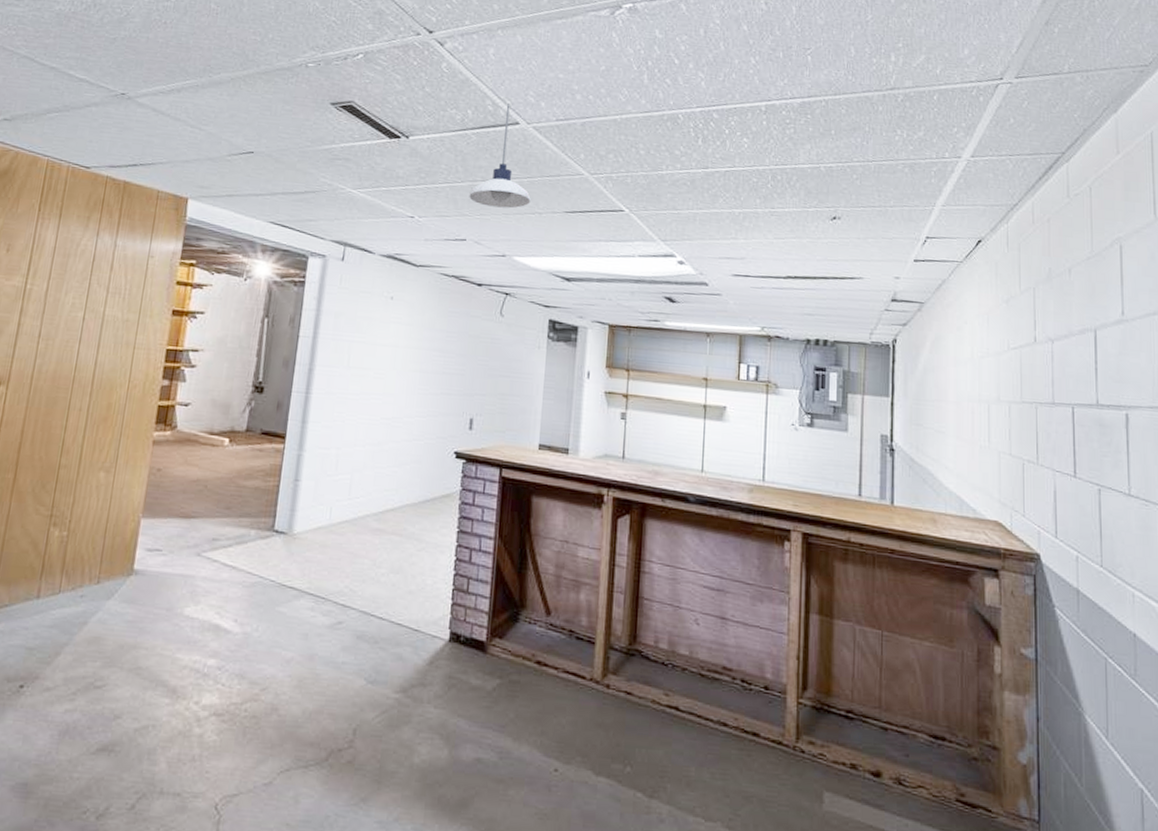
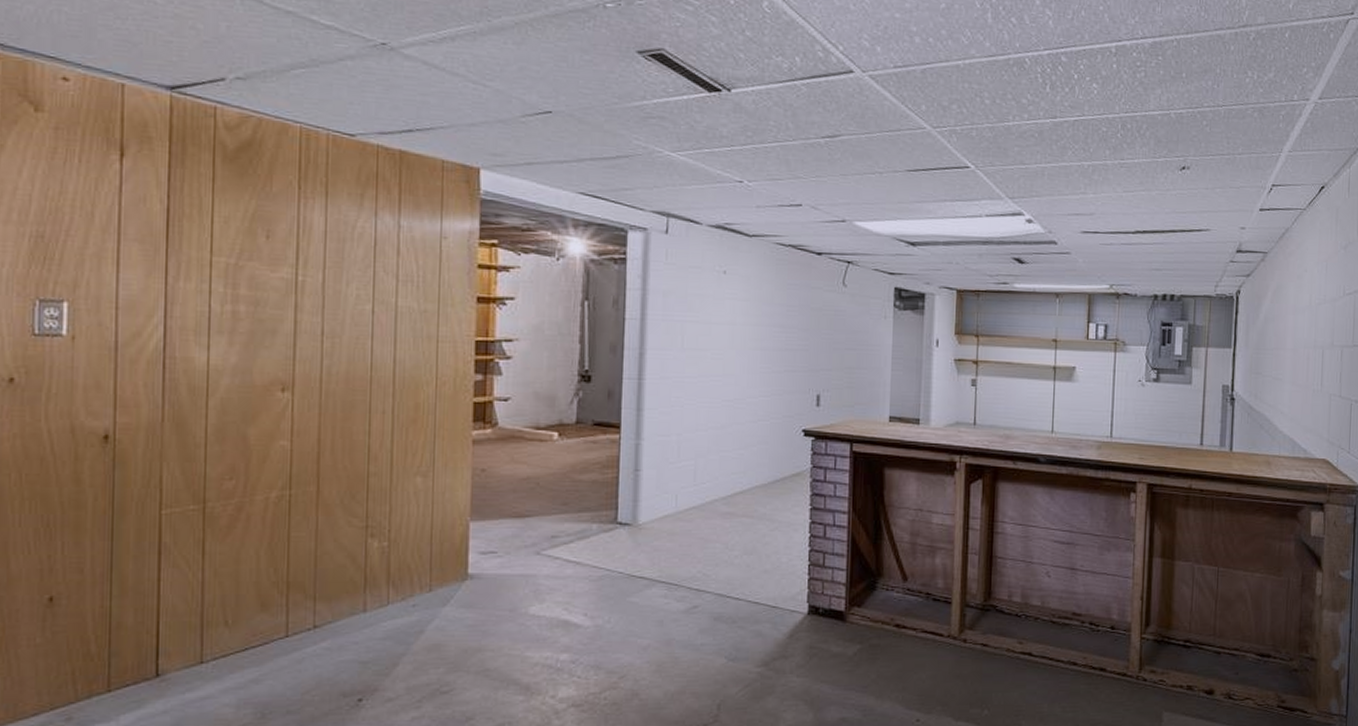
pendant light: present [469,102,531,209] -> none [802,47,870,169]

